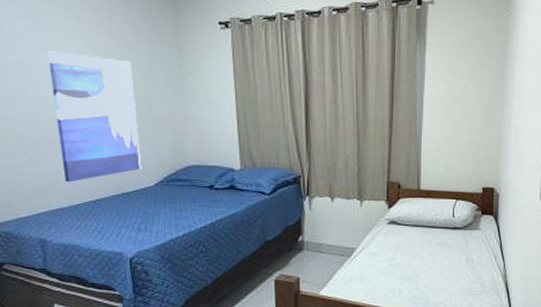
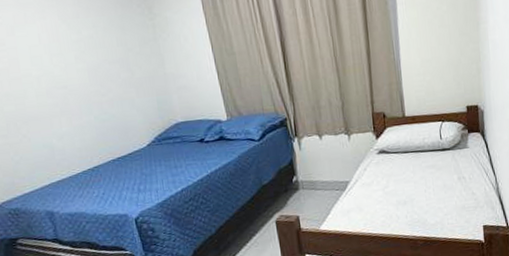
wall art: present [47,51,142,183] -> none [21,27,132,155]

